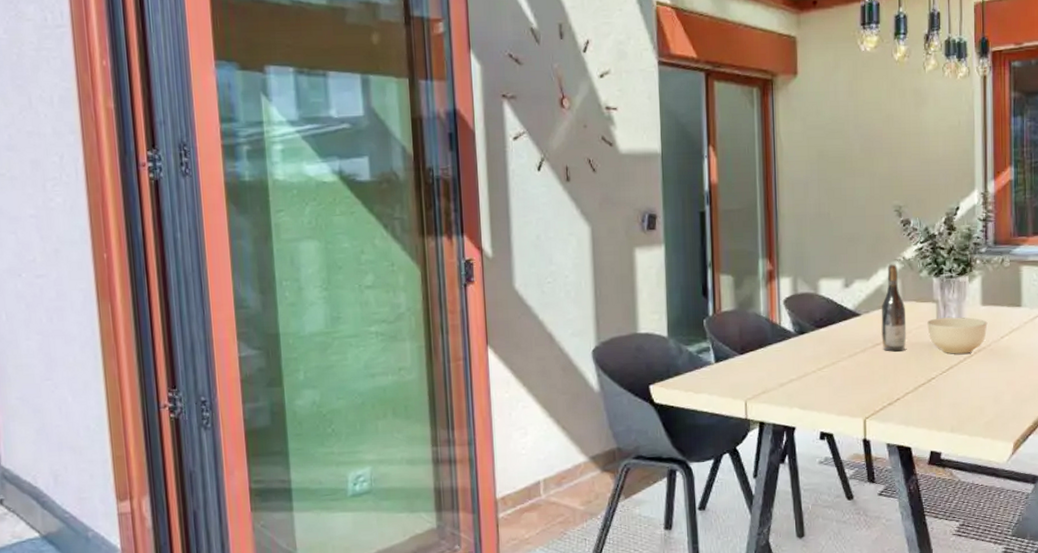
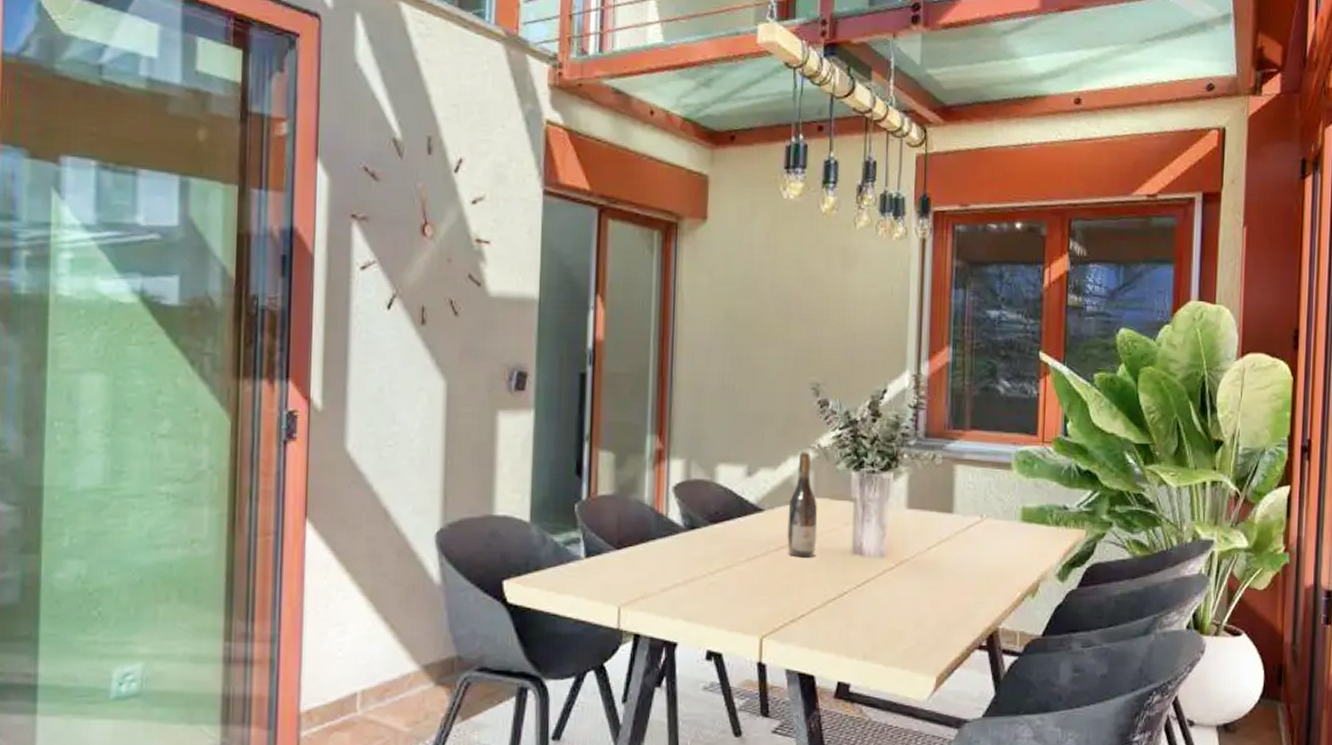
bowl: present [927,317,988,354] -> none [842,520,913,565]

